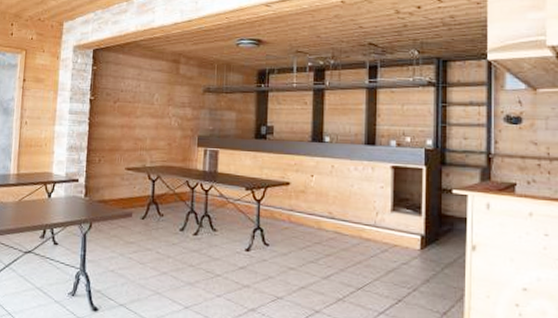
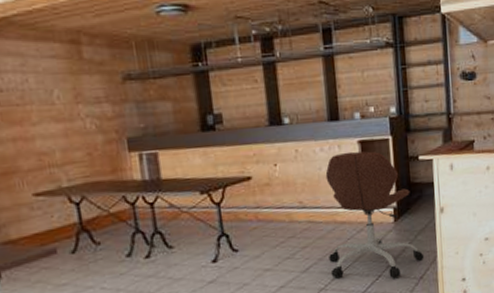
office chair: none [350,174,450,307] -> present [325,151,425,279]

